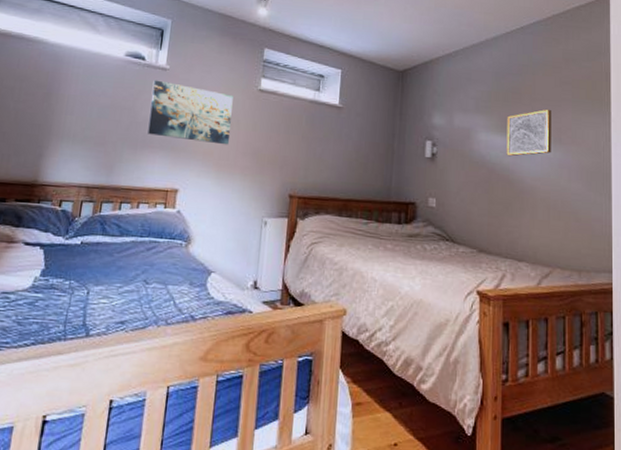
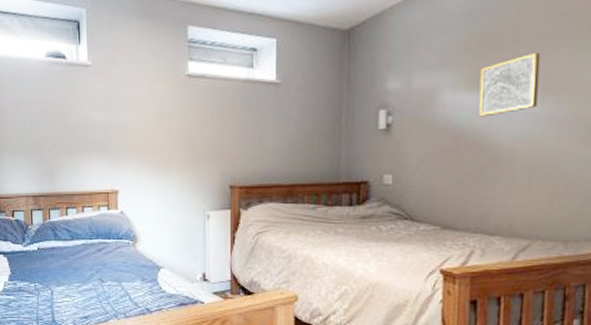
wall art: present [148,80,233,145] -> none [77,78,163,140]

